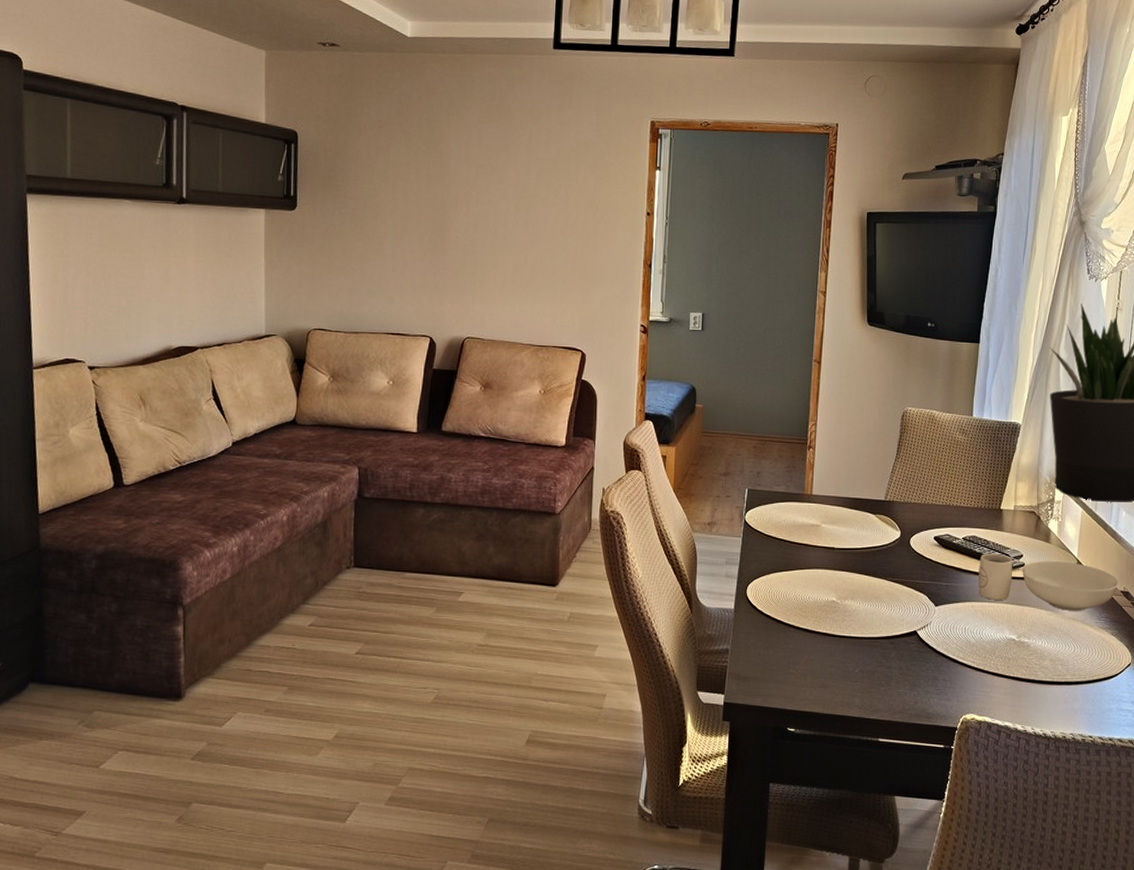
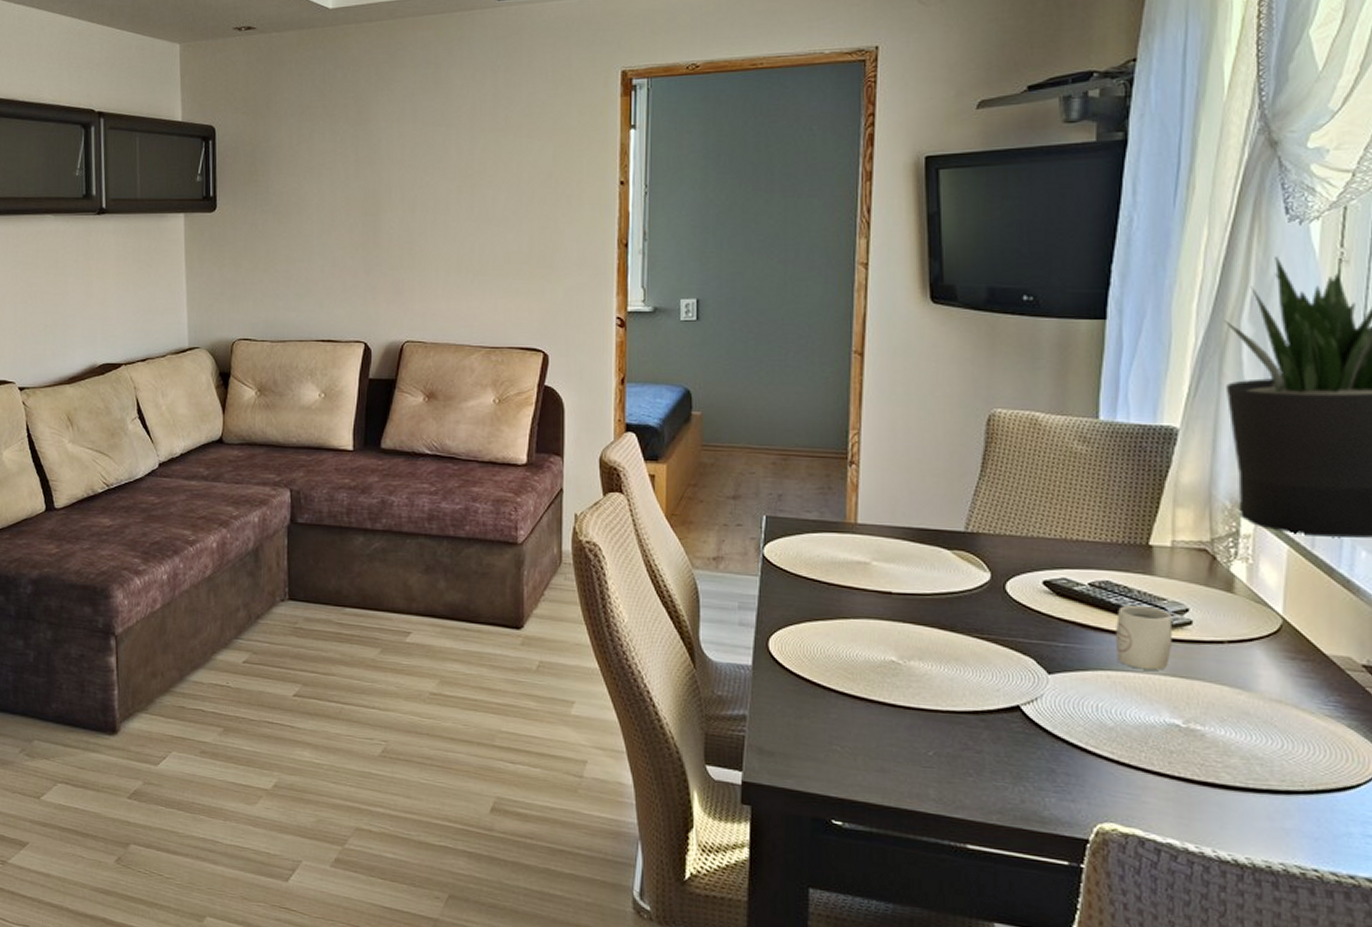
bowl: present [1021,561,1119,611] -> none [1187,618,1359,691]

